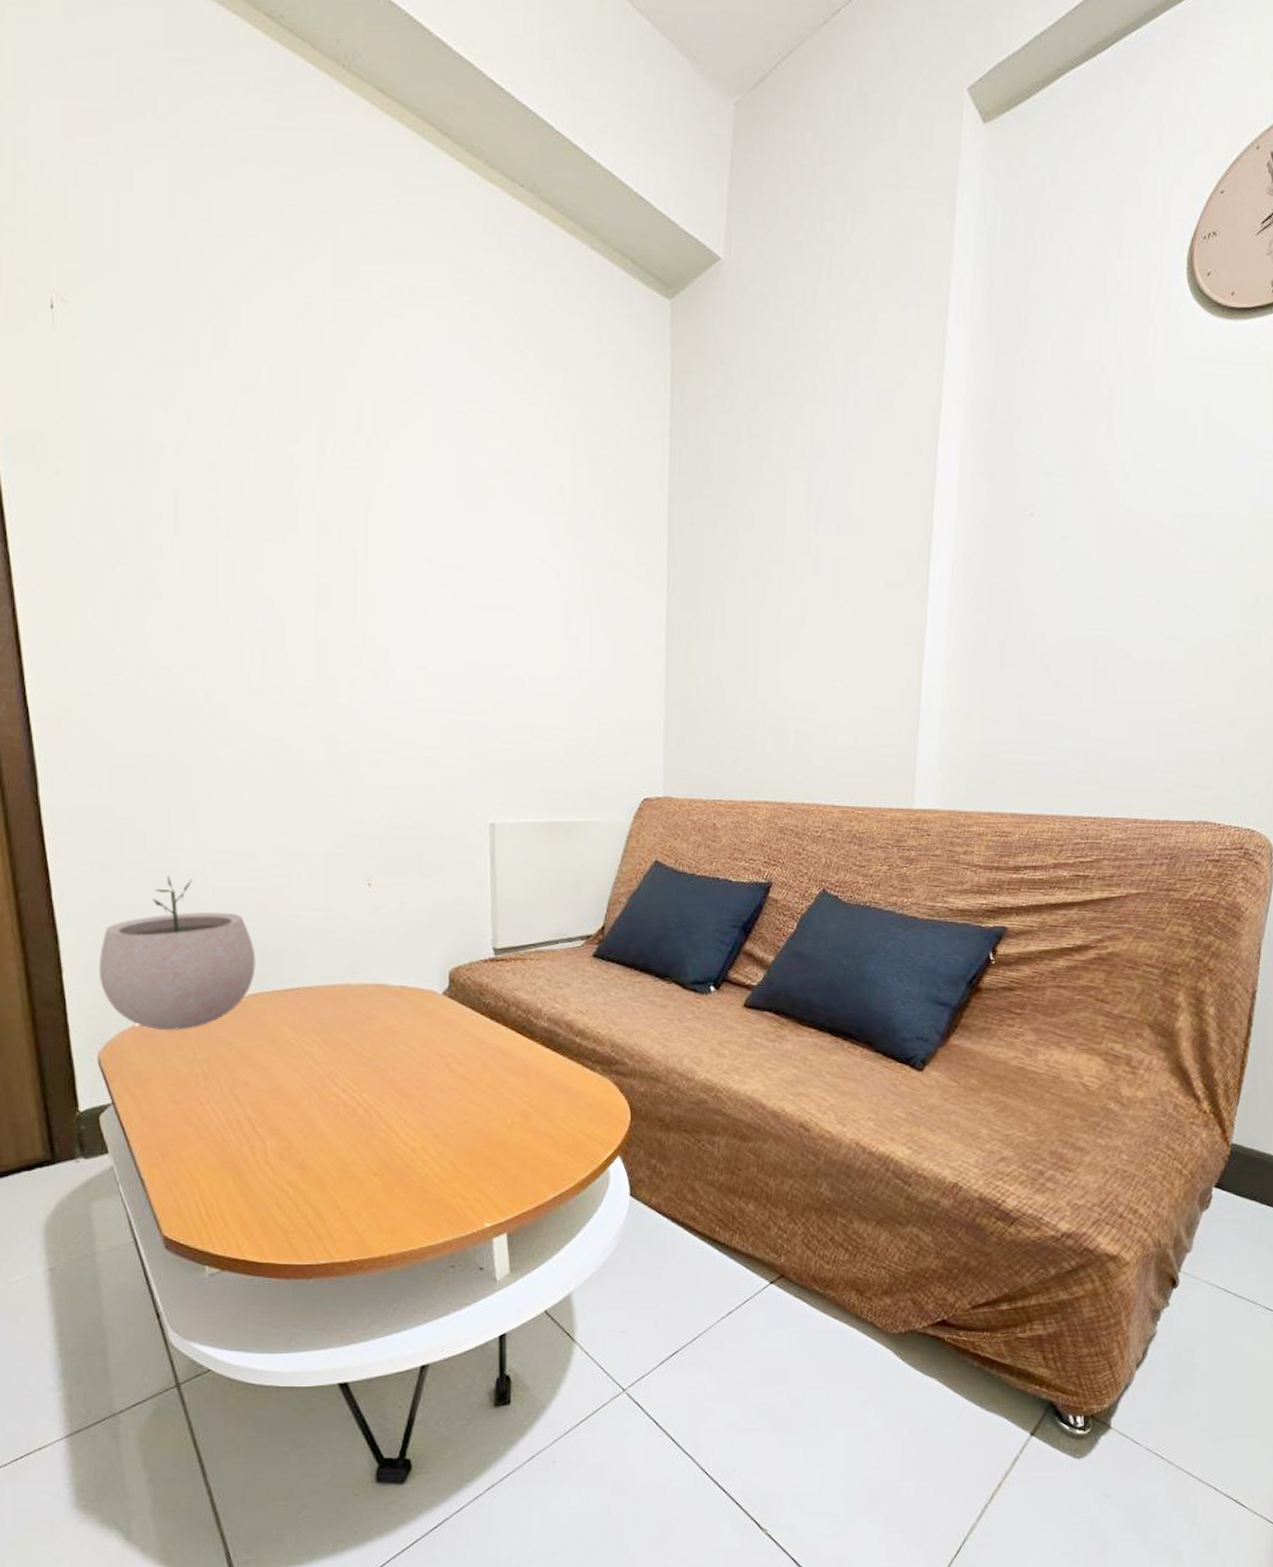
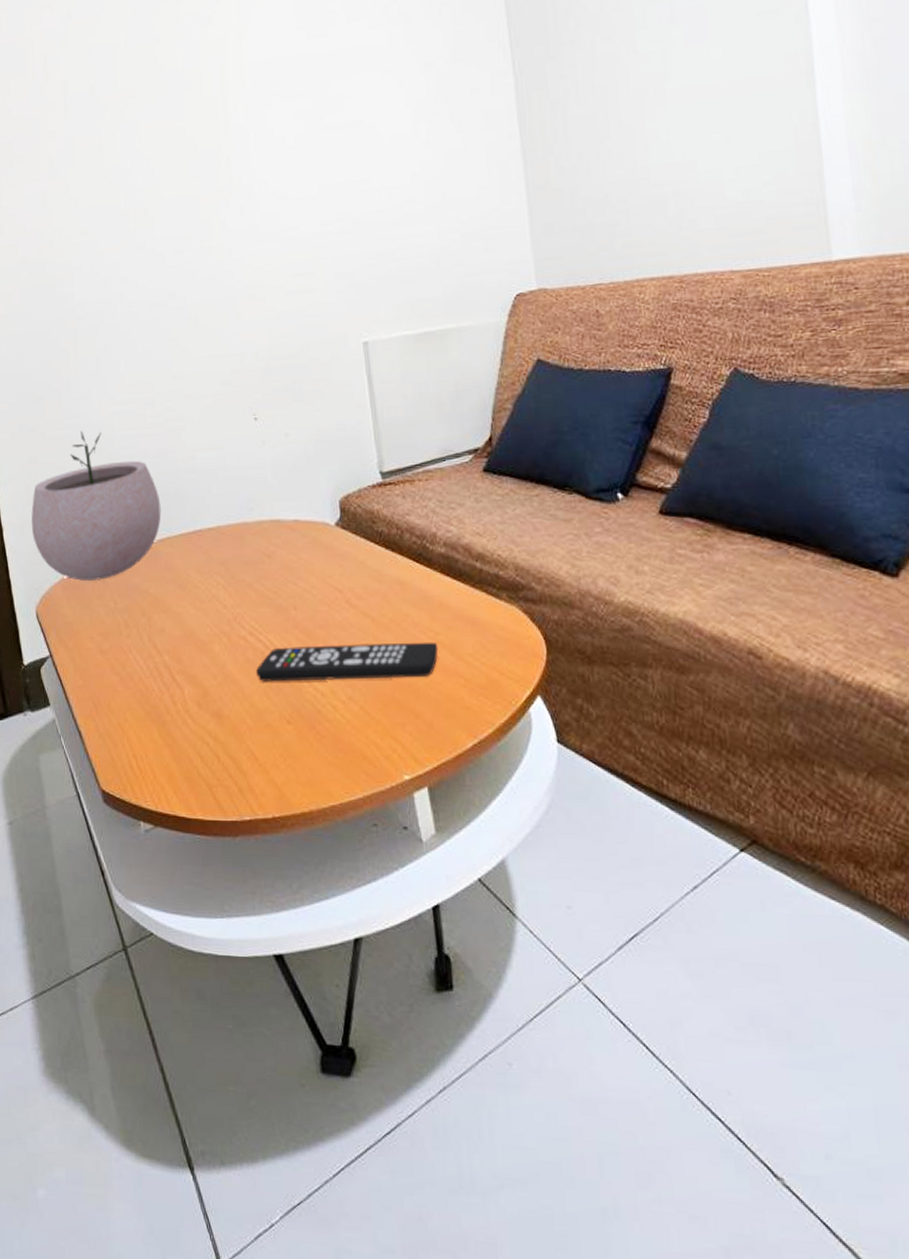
remote control: none [346,1104,532,1138] -> present [256,641,439,682]

